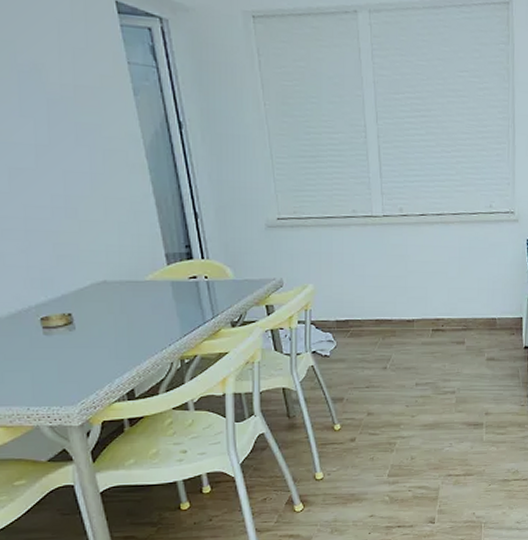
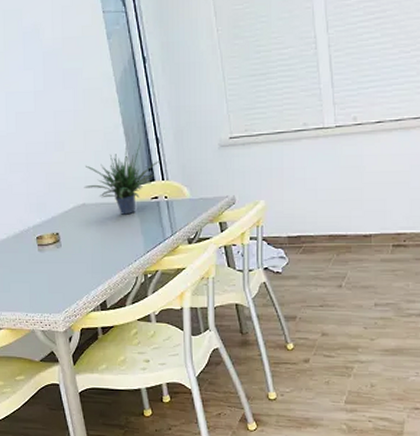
potted plant: none [104,212,199,295] -> present [84,139,160,215]

